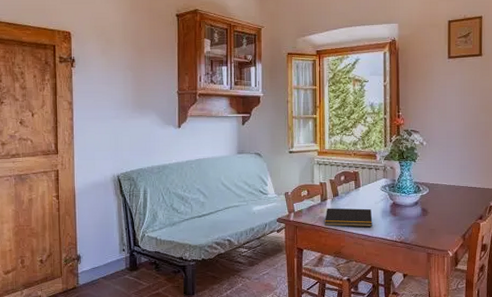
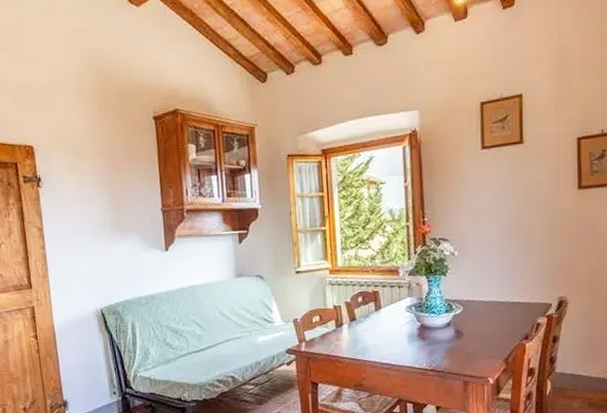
notepad: present [325,208,373,227] -> none [341,333,398,356]

